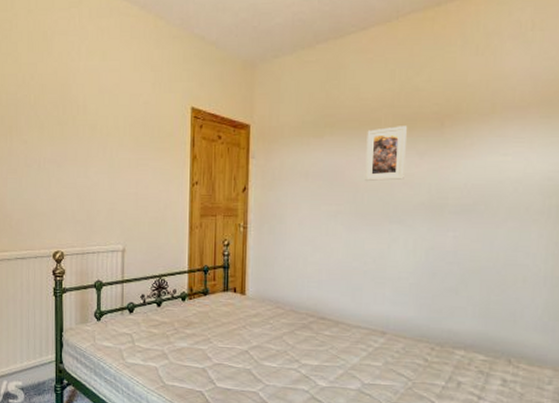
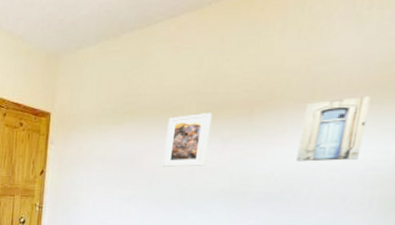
wall art: none [485,111,541,174] -> present [296,97,371,162]

